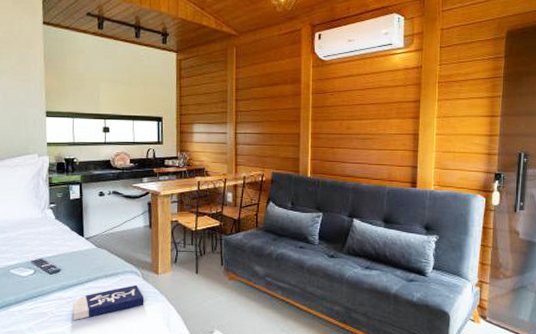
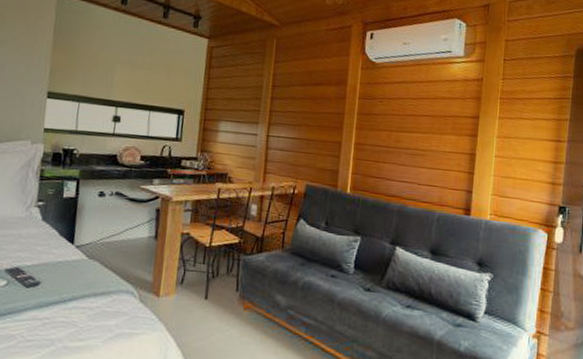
book: present [73,284,144,320] -> none [47,307,139,348]

